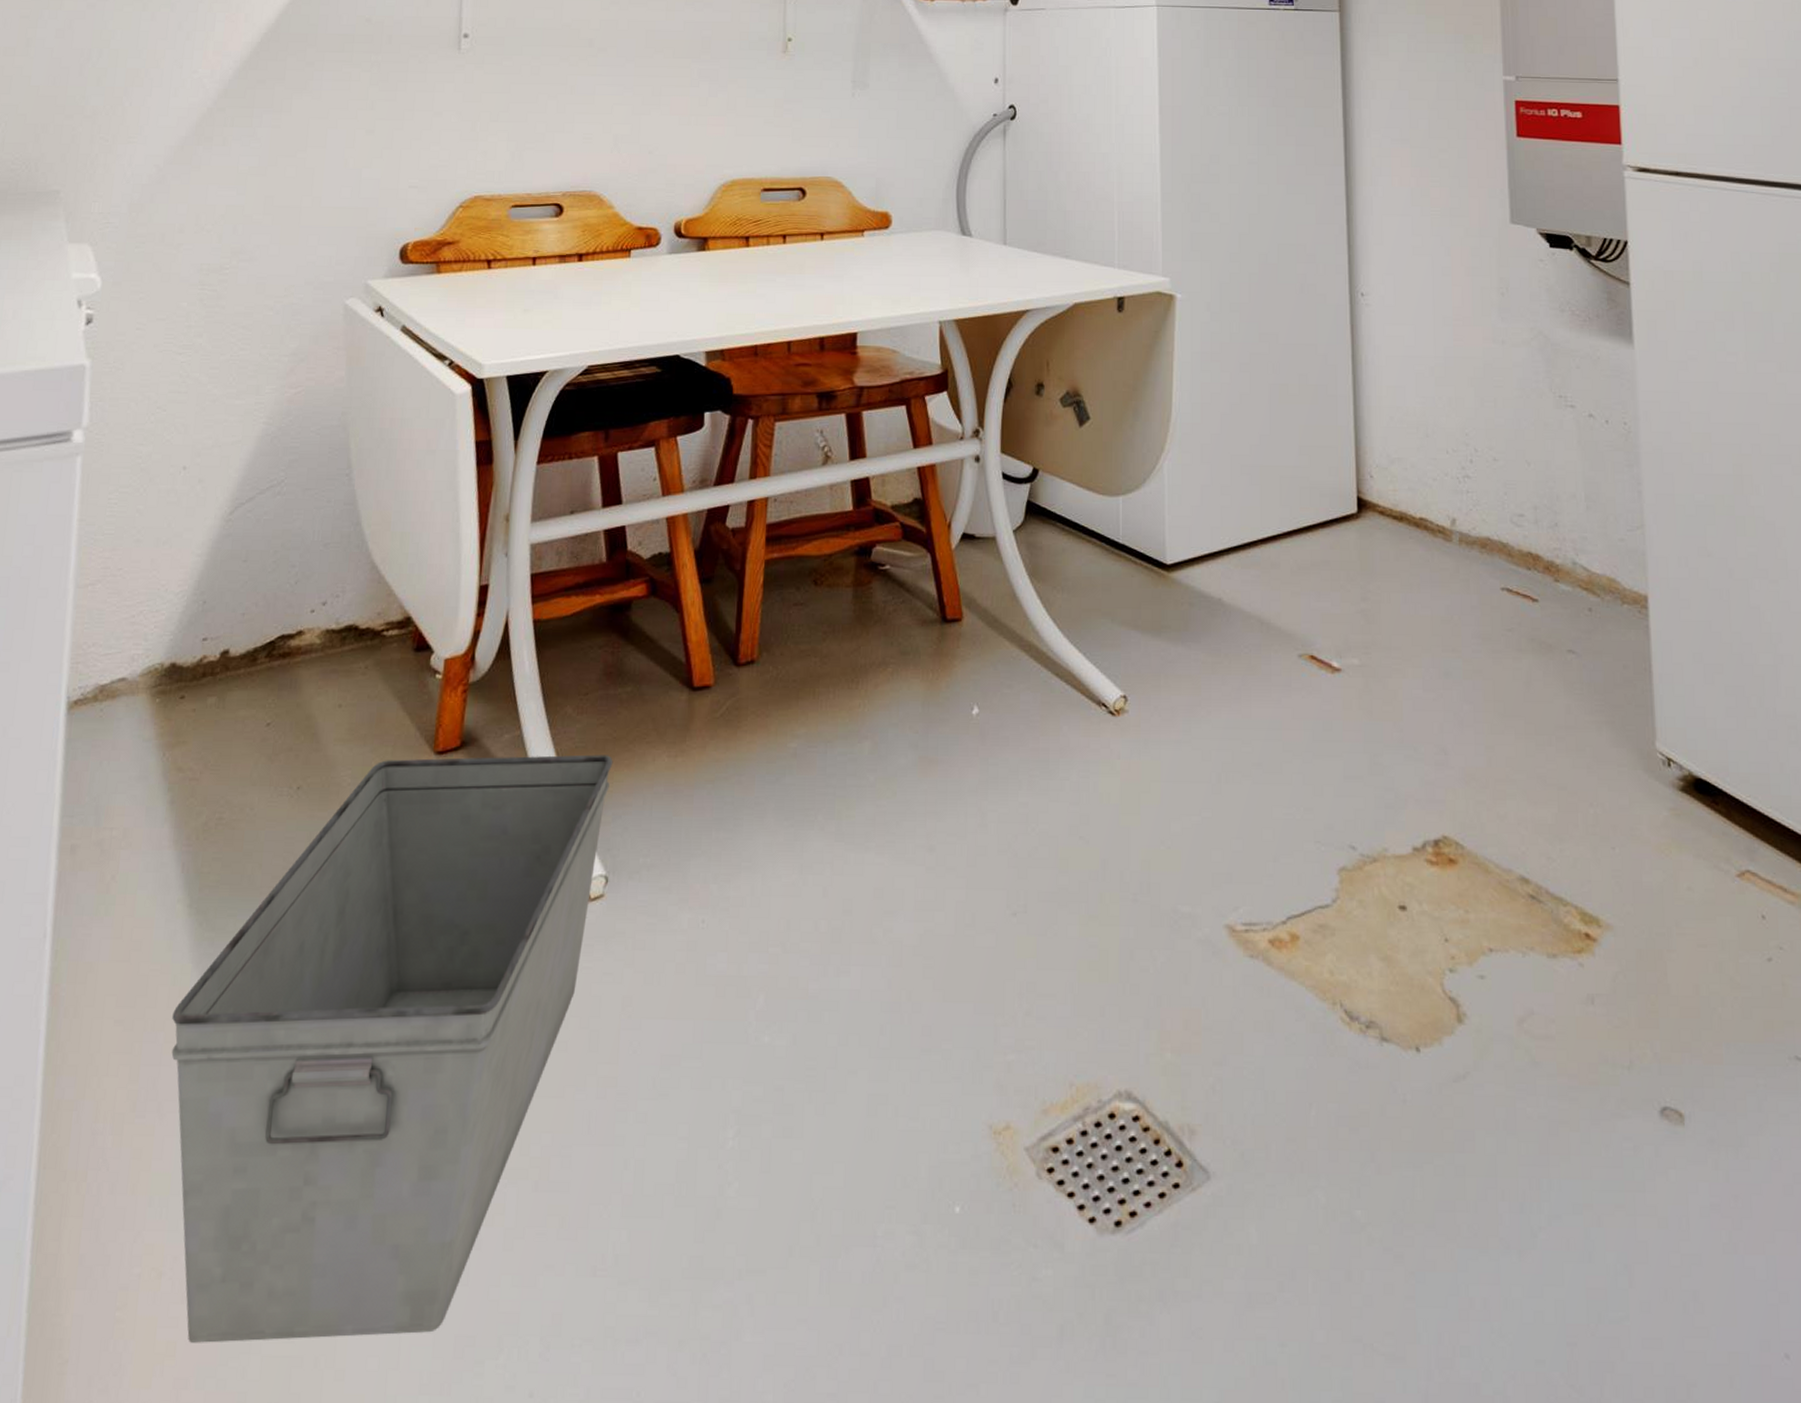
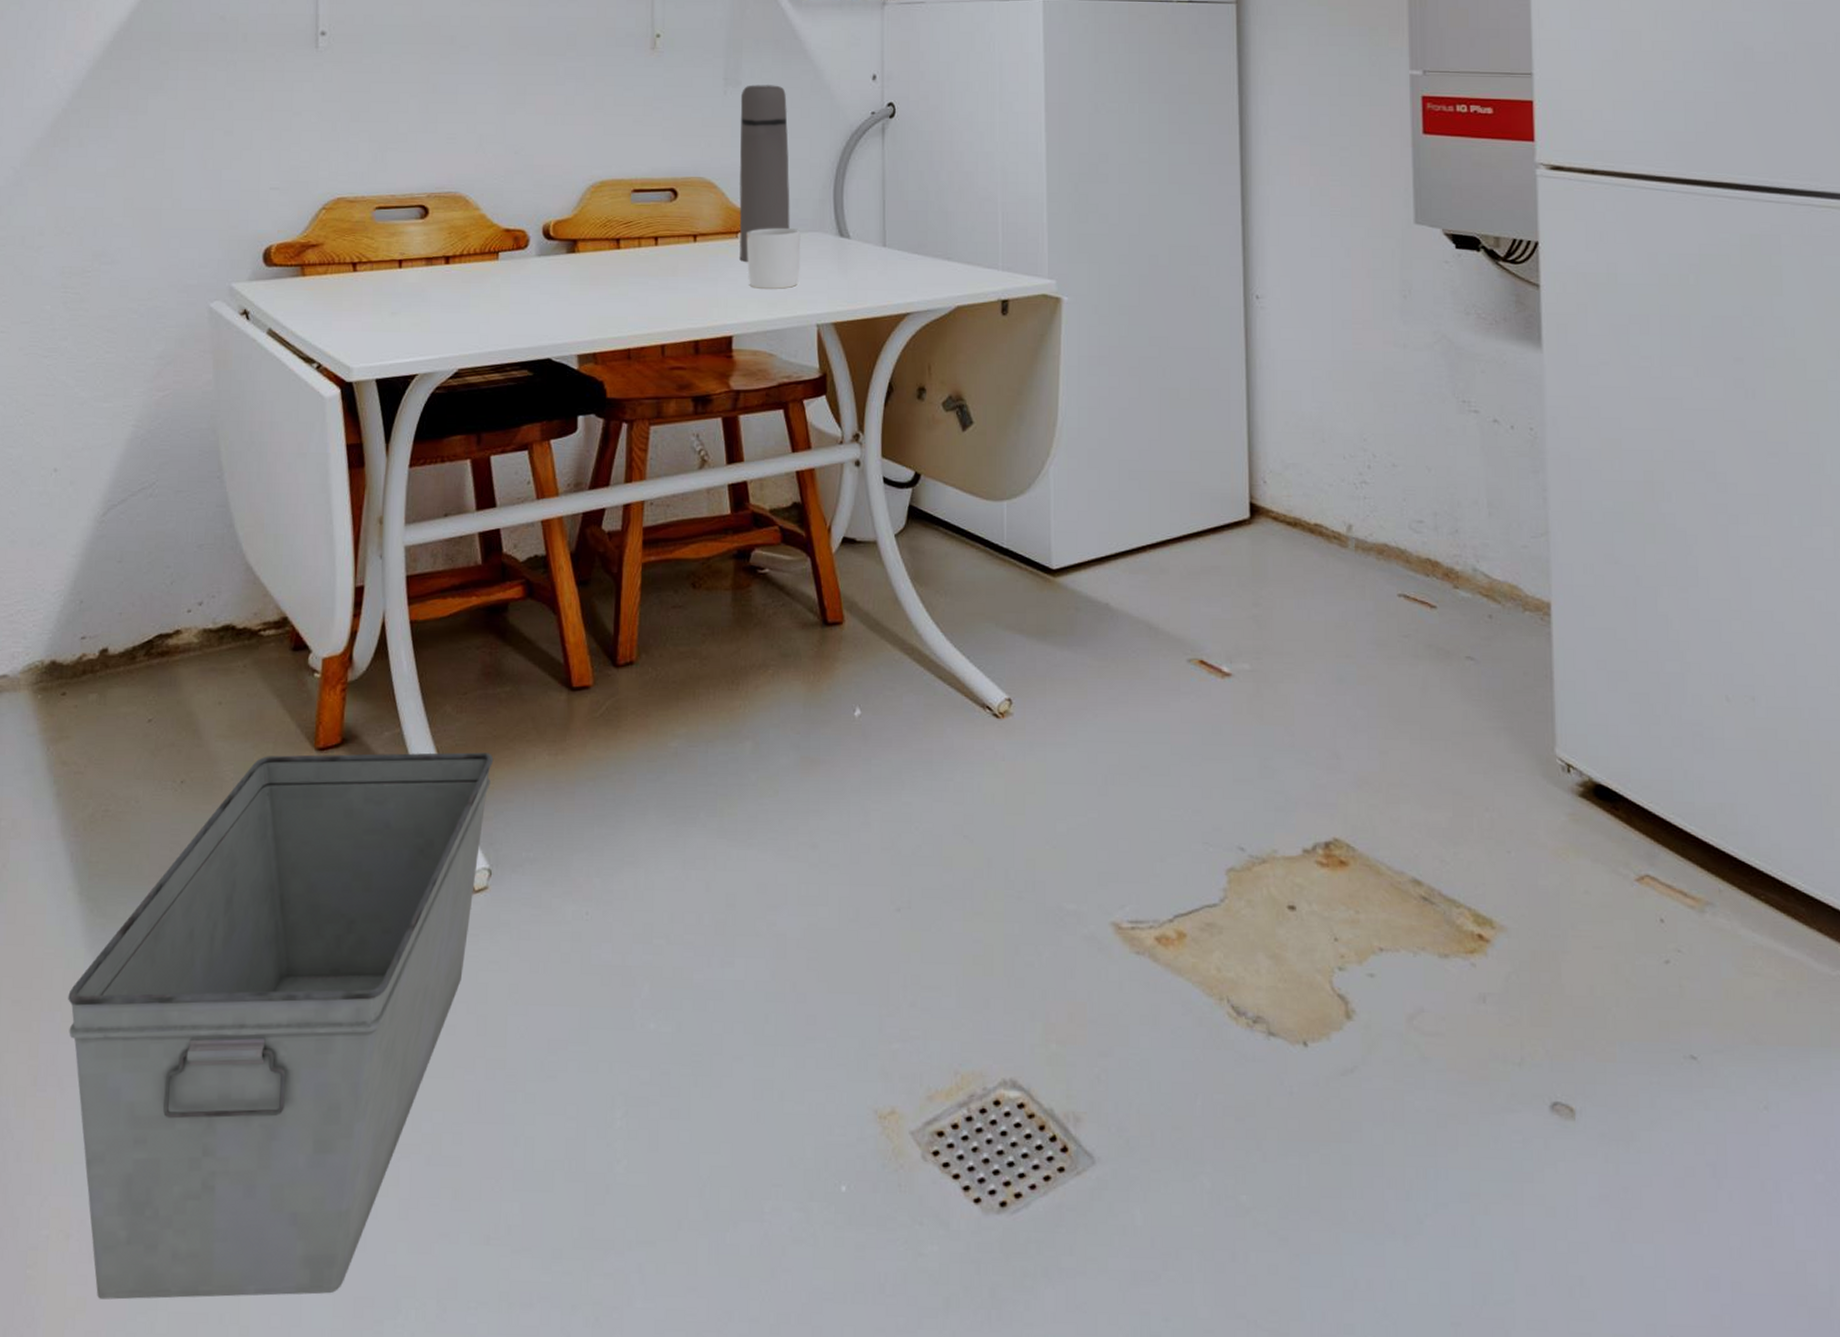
thermos: none [865,87,915,261] -> present [739,85,790,263]
mug: none [871,226,925,287] -> present [746,228,801,290]

